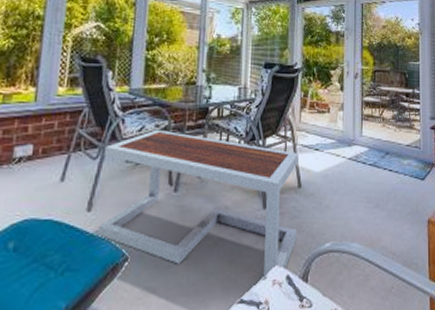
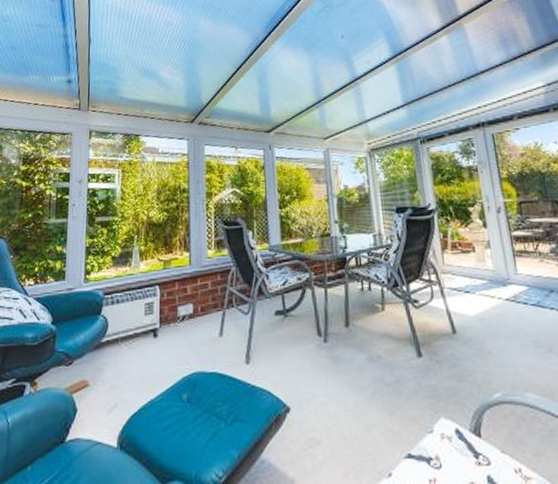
coffee table: present [98,129,299,278] -> none [255,282,461,432]

